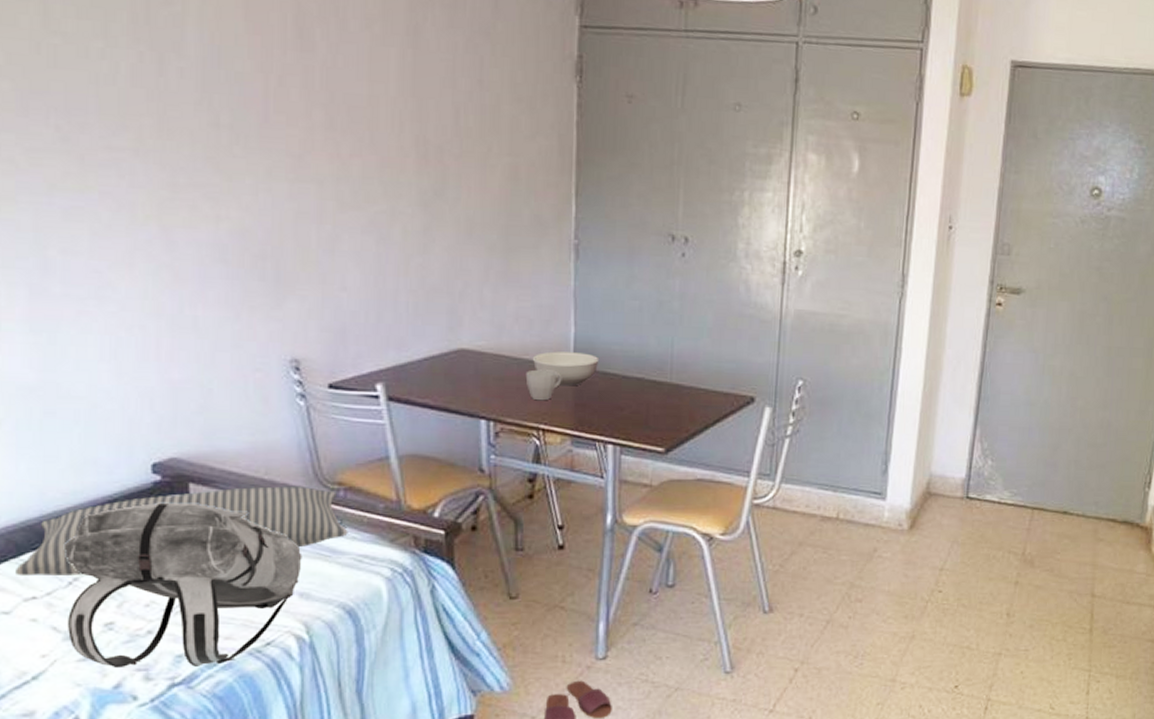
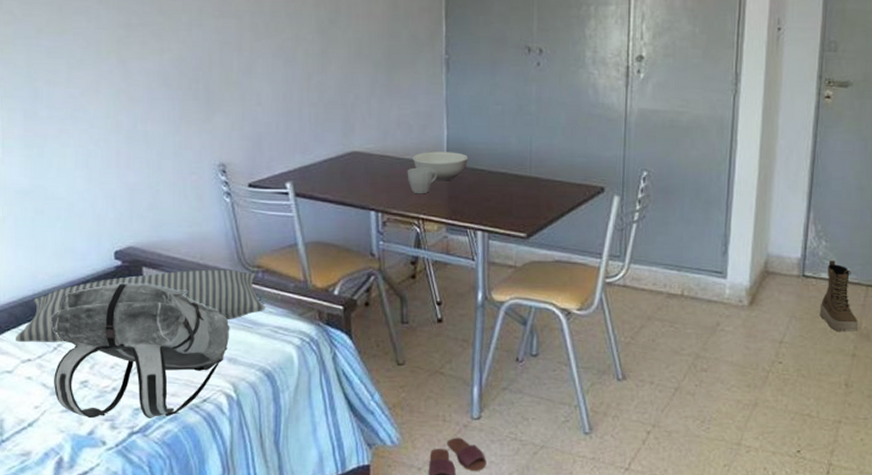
boot: none [982,481,1023,558] -> present [819,261,859,332]

